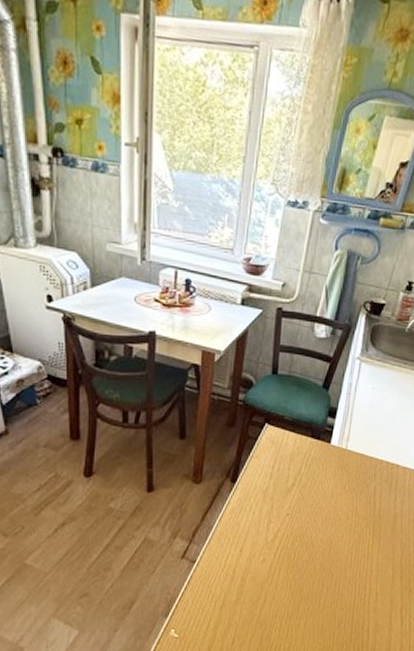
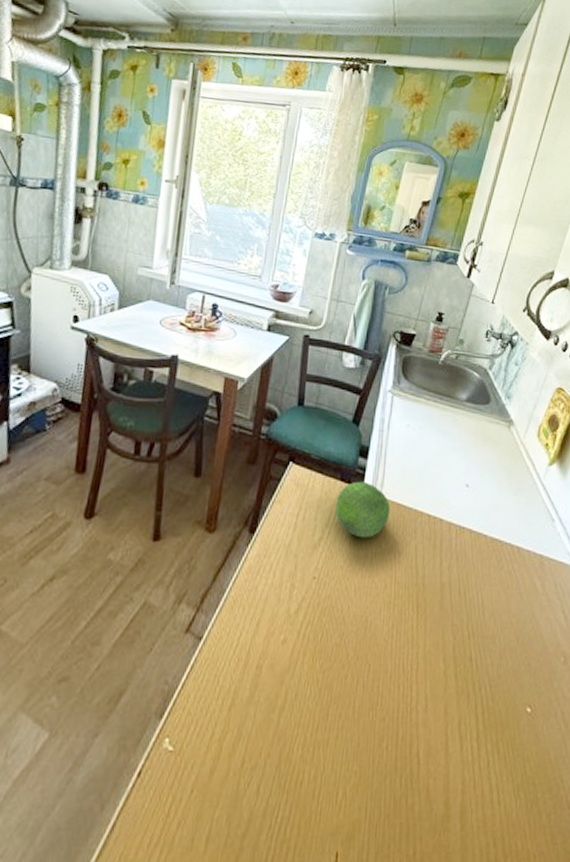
fruit: none [306,437,354,483] -> present [335,481,390,539]

